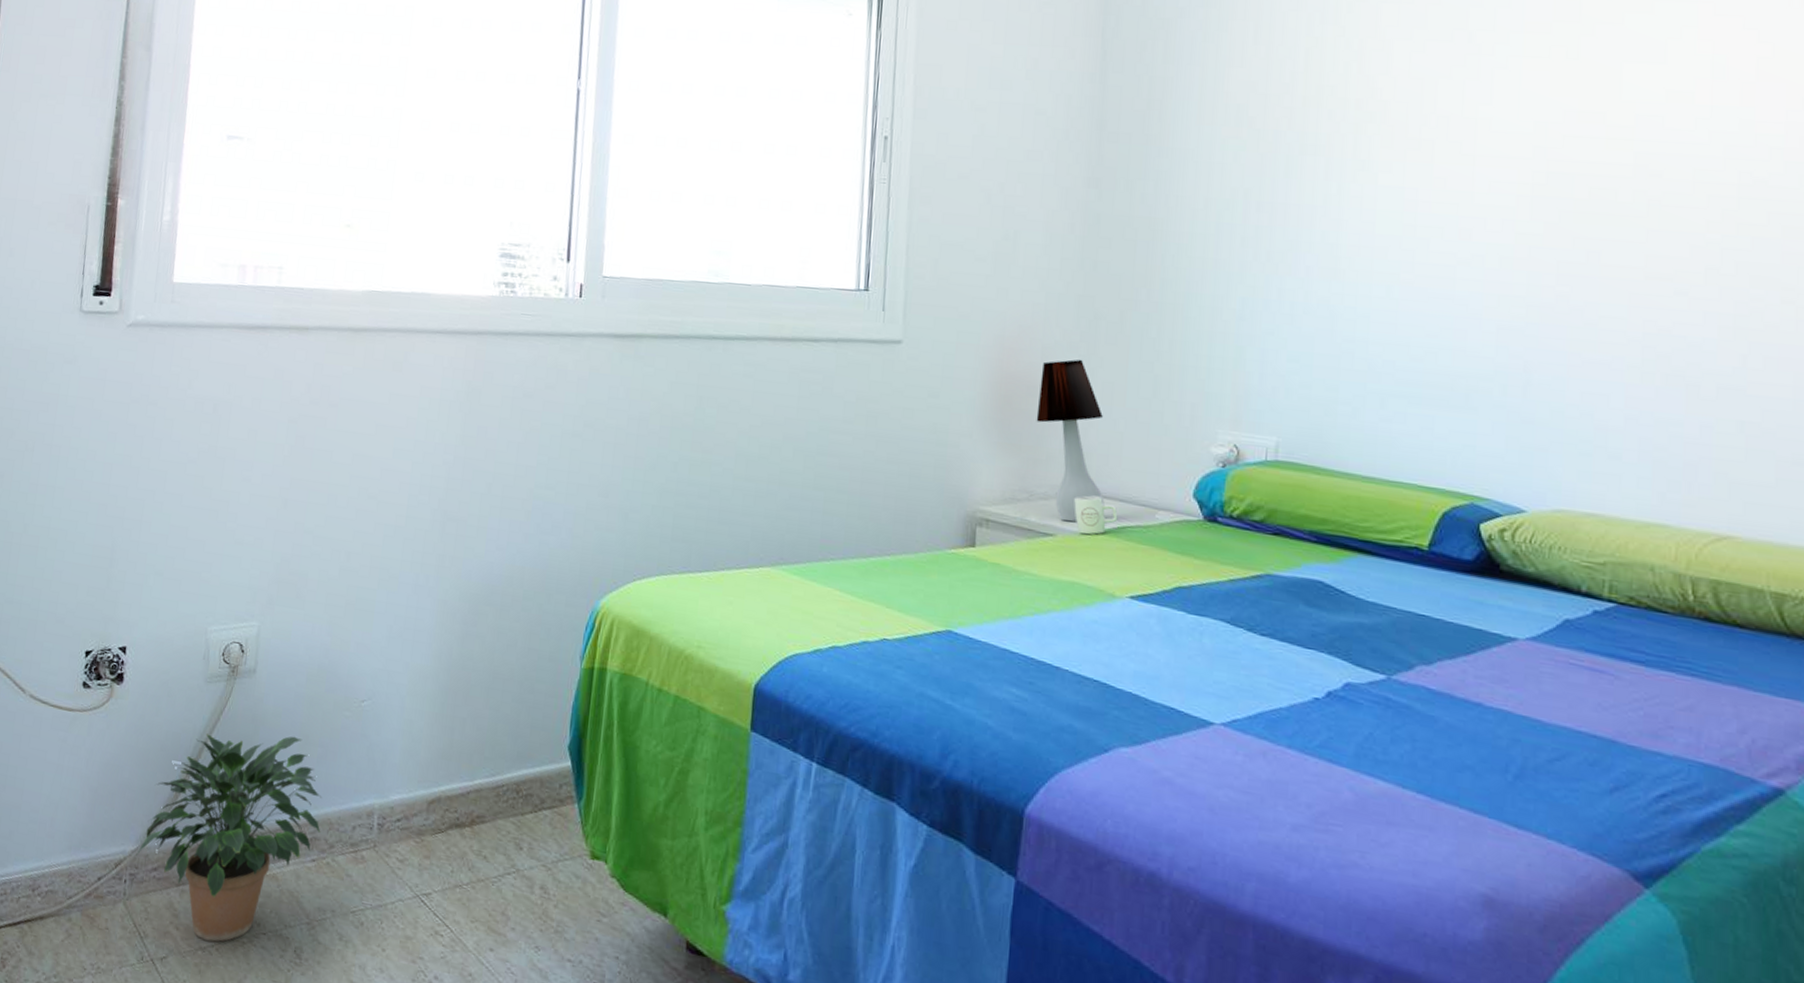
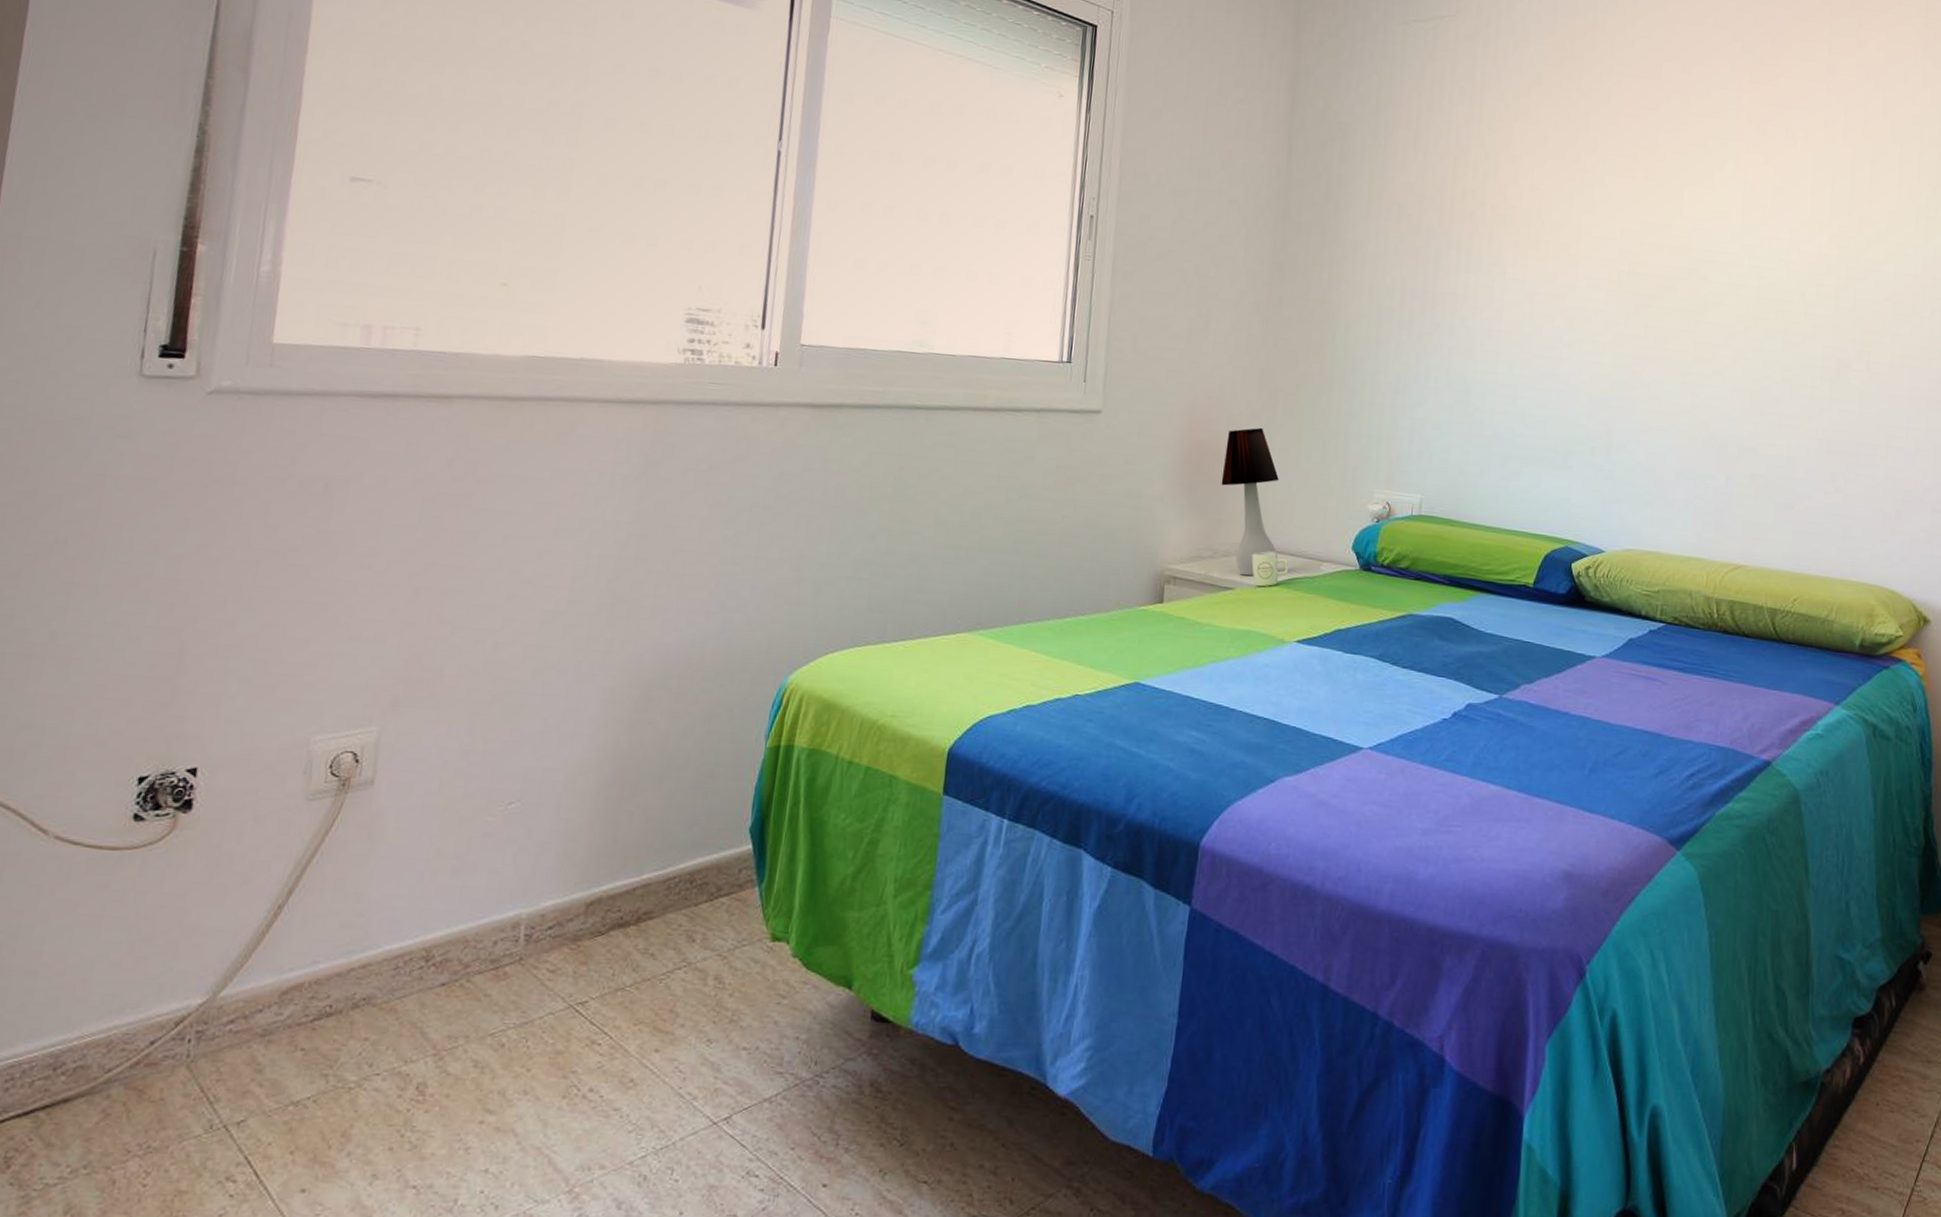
potted plant: present [136,734,322,942] -> none [205,850,456,1093]

